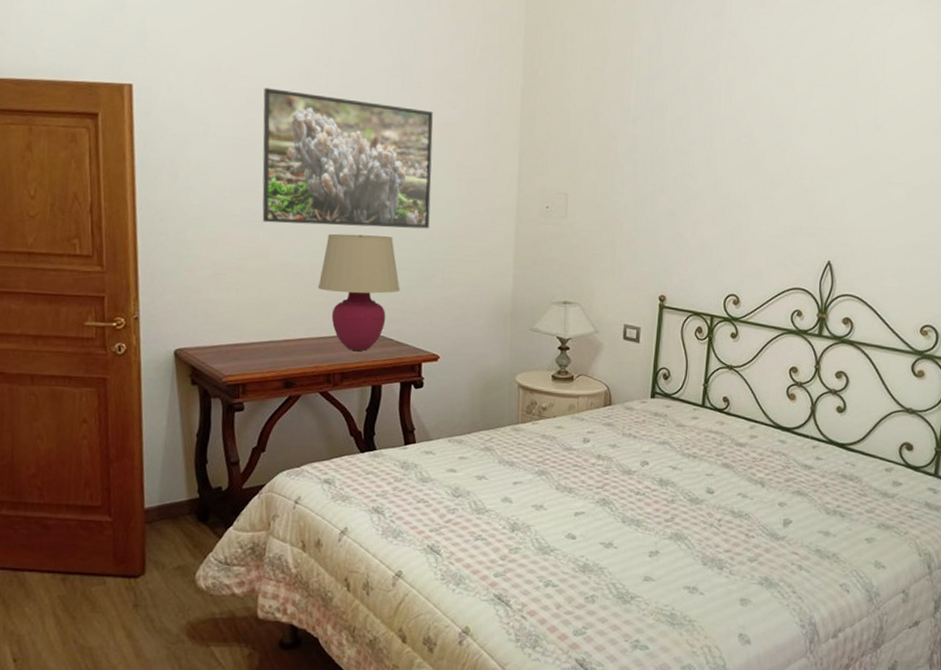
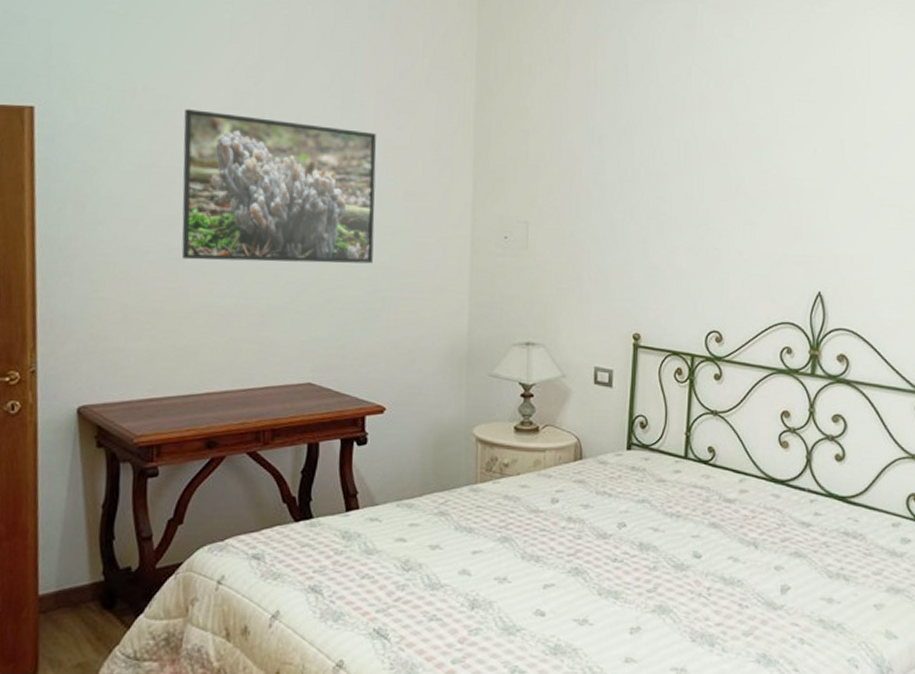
table lamp: present [317,233,400,351] -> none [245,270,340,404]

